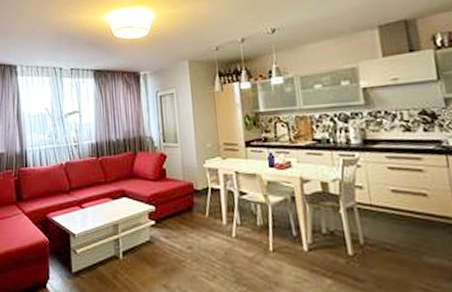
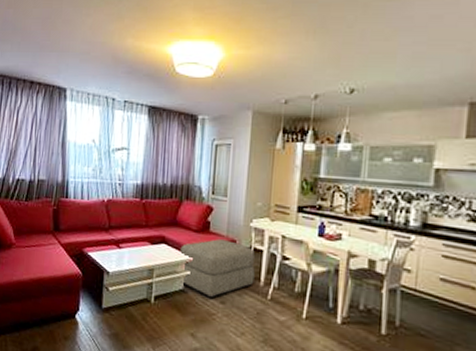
ottoman: none [141,184,217,244] -> present [180,239,255,297]

